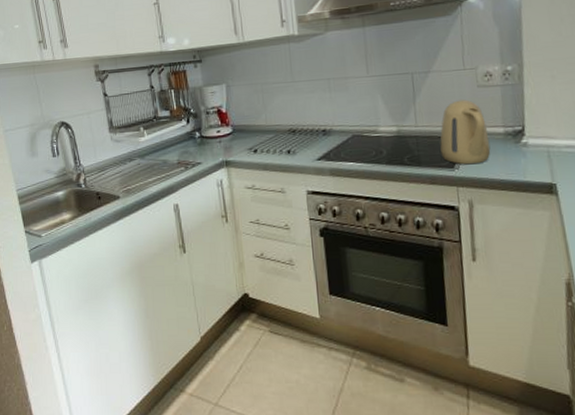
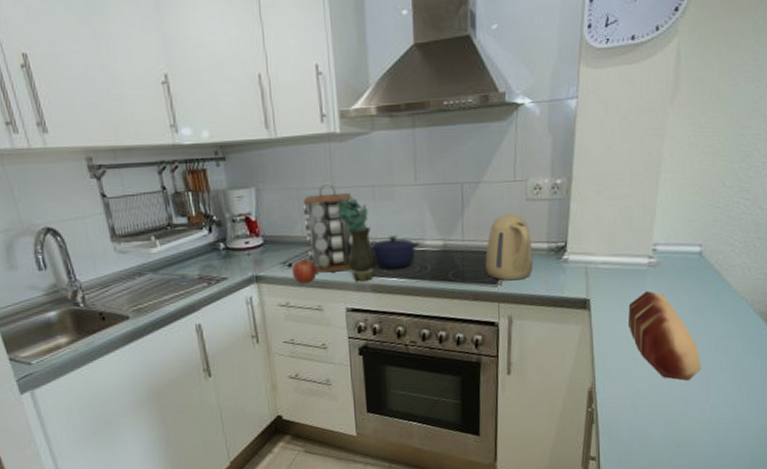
fruit: none [258,144,280,168] -> present [292,258,317,284]
spice rack: none [266,78,312,158] -> present [302,183,353,273]
vase: none [296,88,334,166] -> present [336,196,377,282]
cooking pot: none [329,122,374,154] -> present [371,234,419,269]

